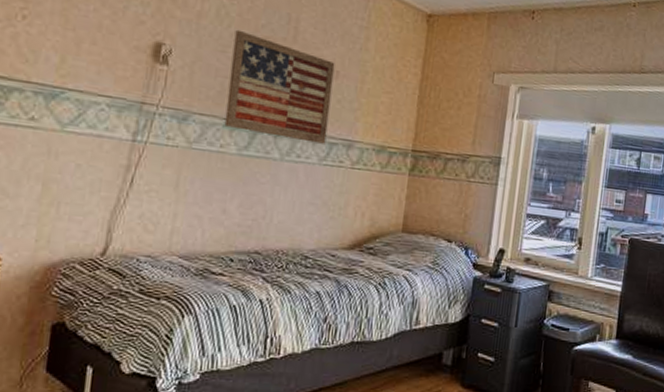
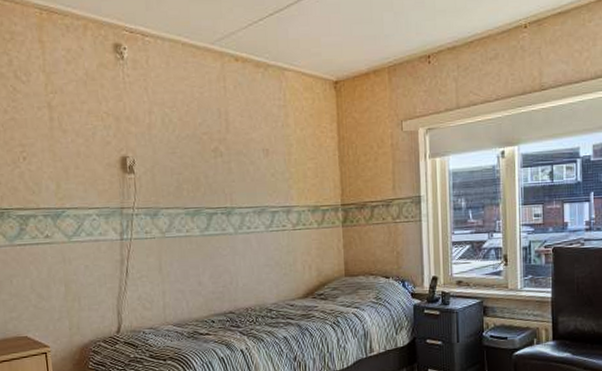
wall art: present [224,29,335,144] -> none [179,132,269,215]

